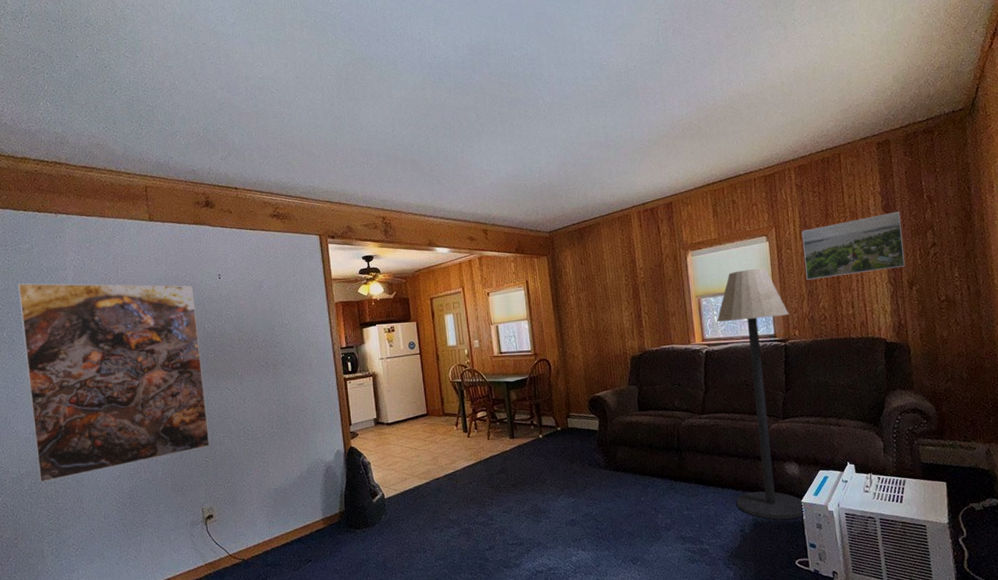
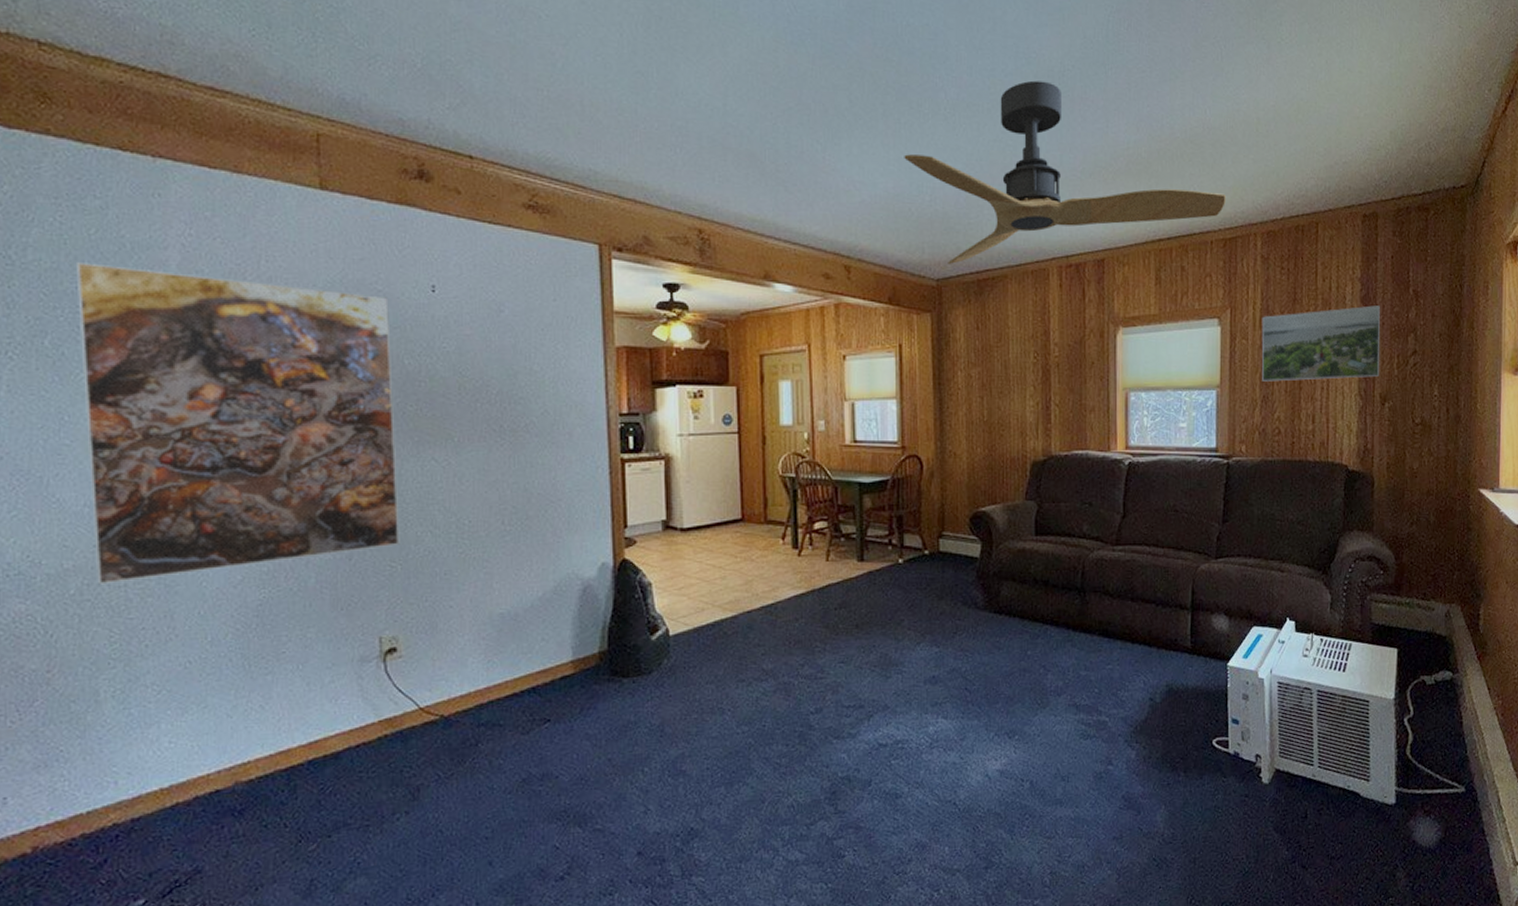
ceiling fan: none [518,80,763,220] -> present [904,80,1227,264]
floor lamp: present [717,267,803,520] -> none [1146,359,1237,687]

